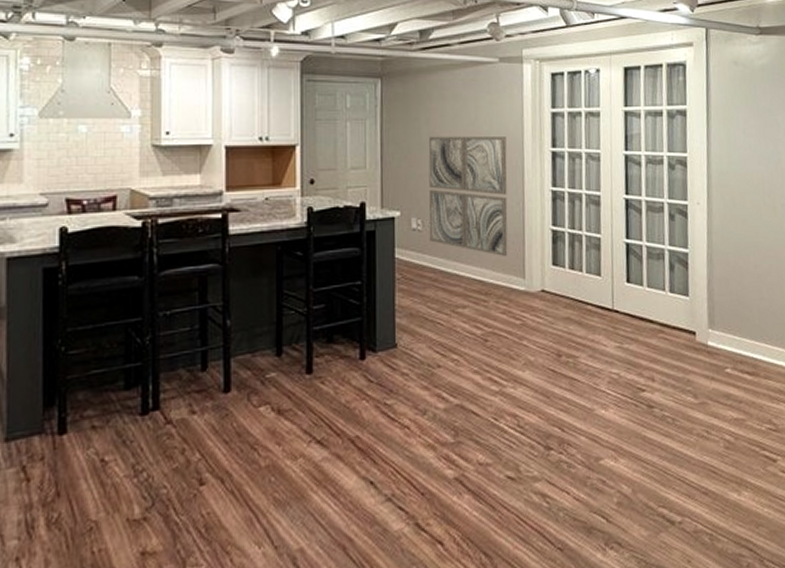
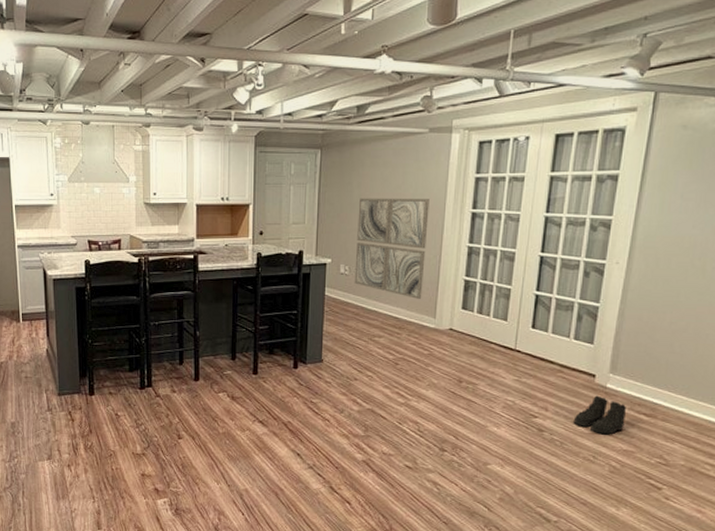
boots: none [681,356,731,403] -> present [573,395,626,435]

